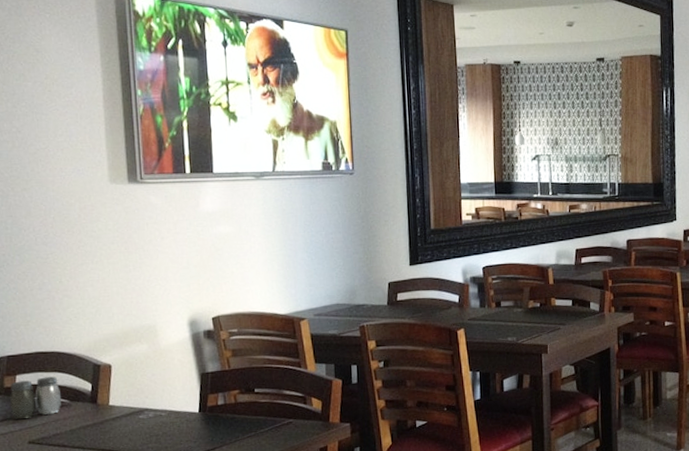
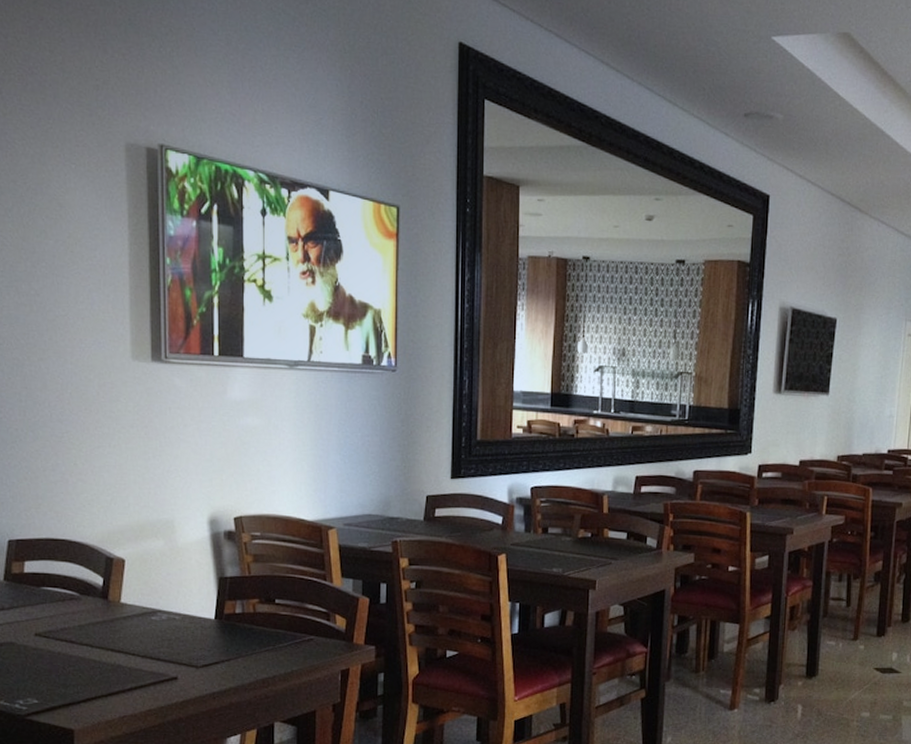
salt and pepper shaker: present [9,376,62,420] -> none [16,566,72,609]

